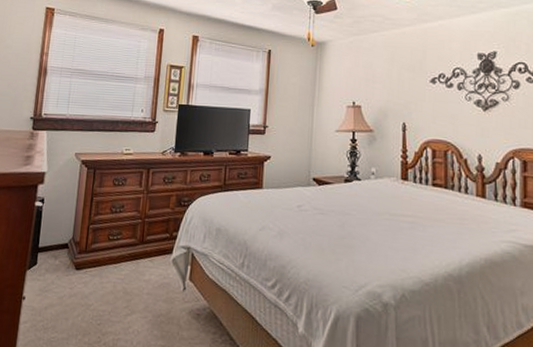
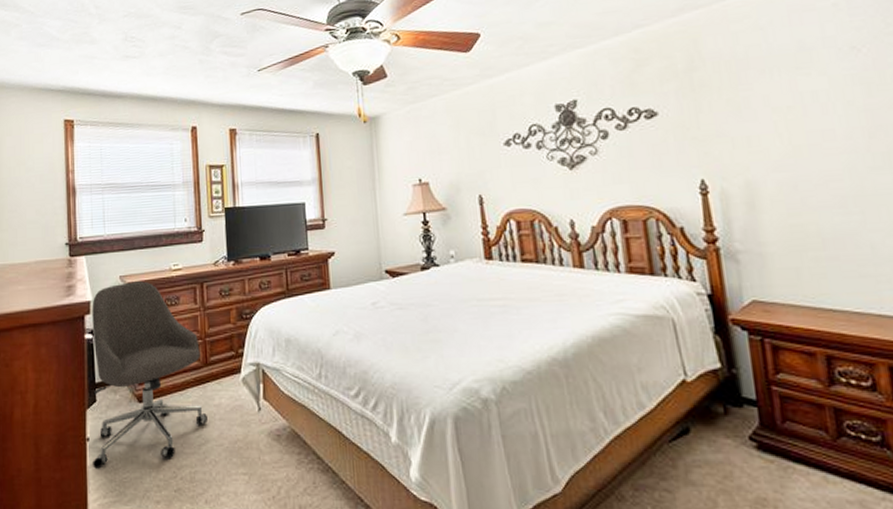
chair: none [25,159,139,327] -> present [92,281,207,469]

